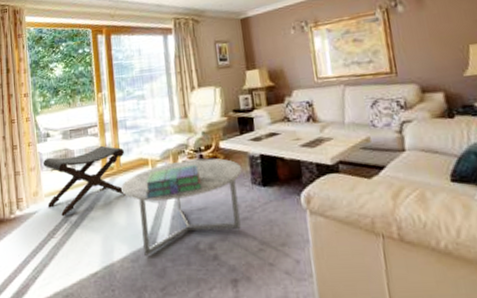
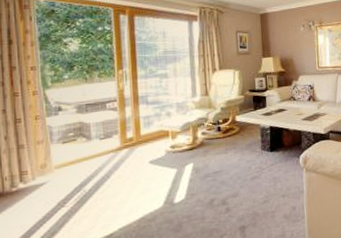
footstool: present [42,145,125,217] -> none [52,119,145,186]
coffee table: present [121,158,243,256] -> none [141,129,255,215]
stack of books: present [145,165,202,198] -> none [165,135,219,166]

